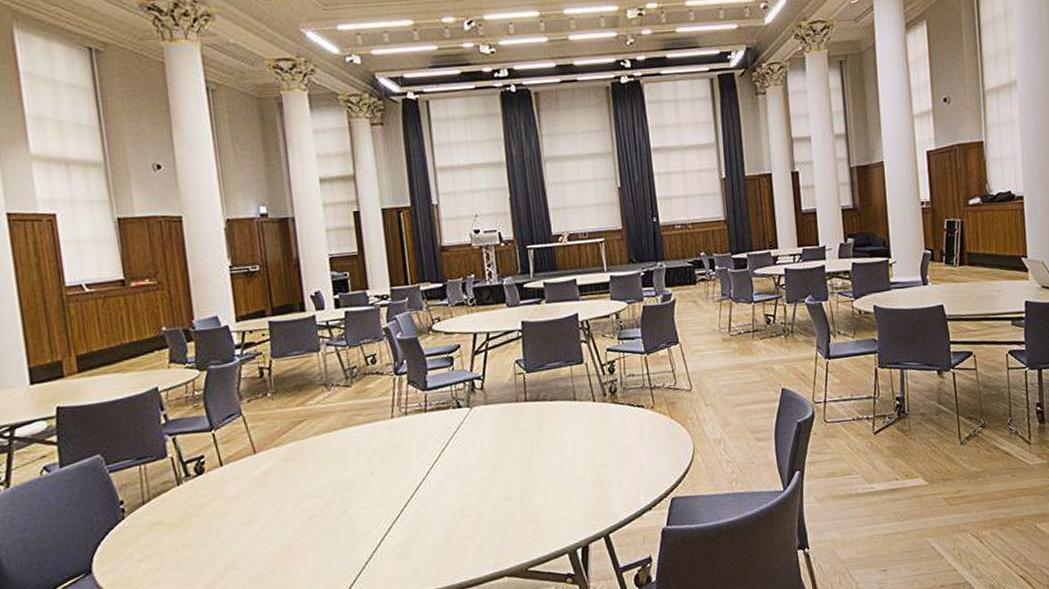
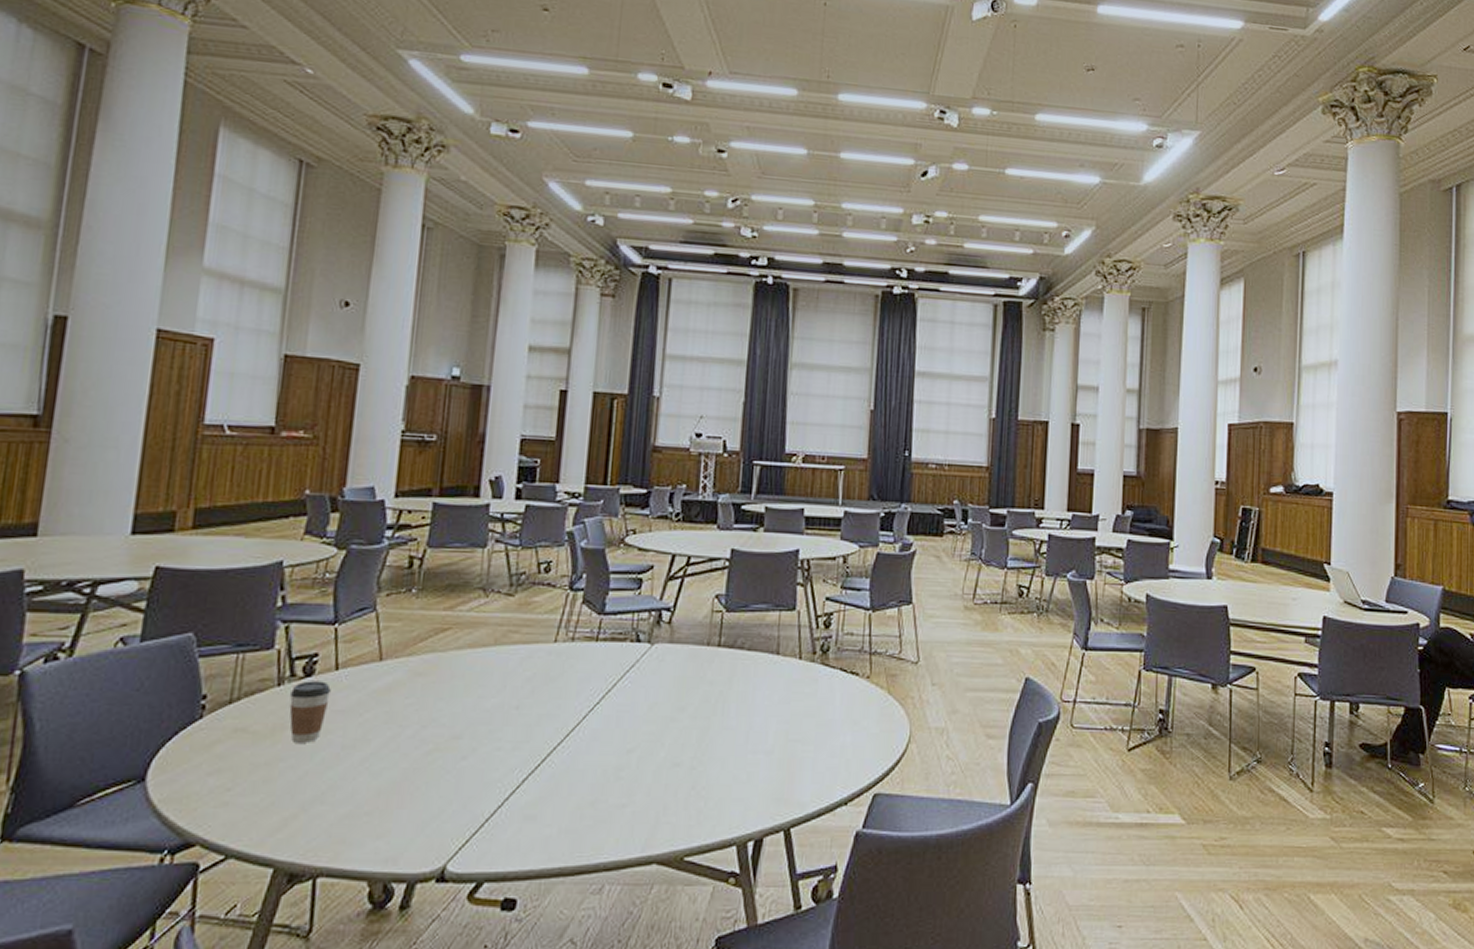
coffee cup: none [189,476,222,527] -> present [289,681,331,743]

